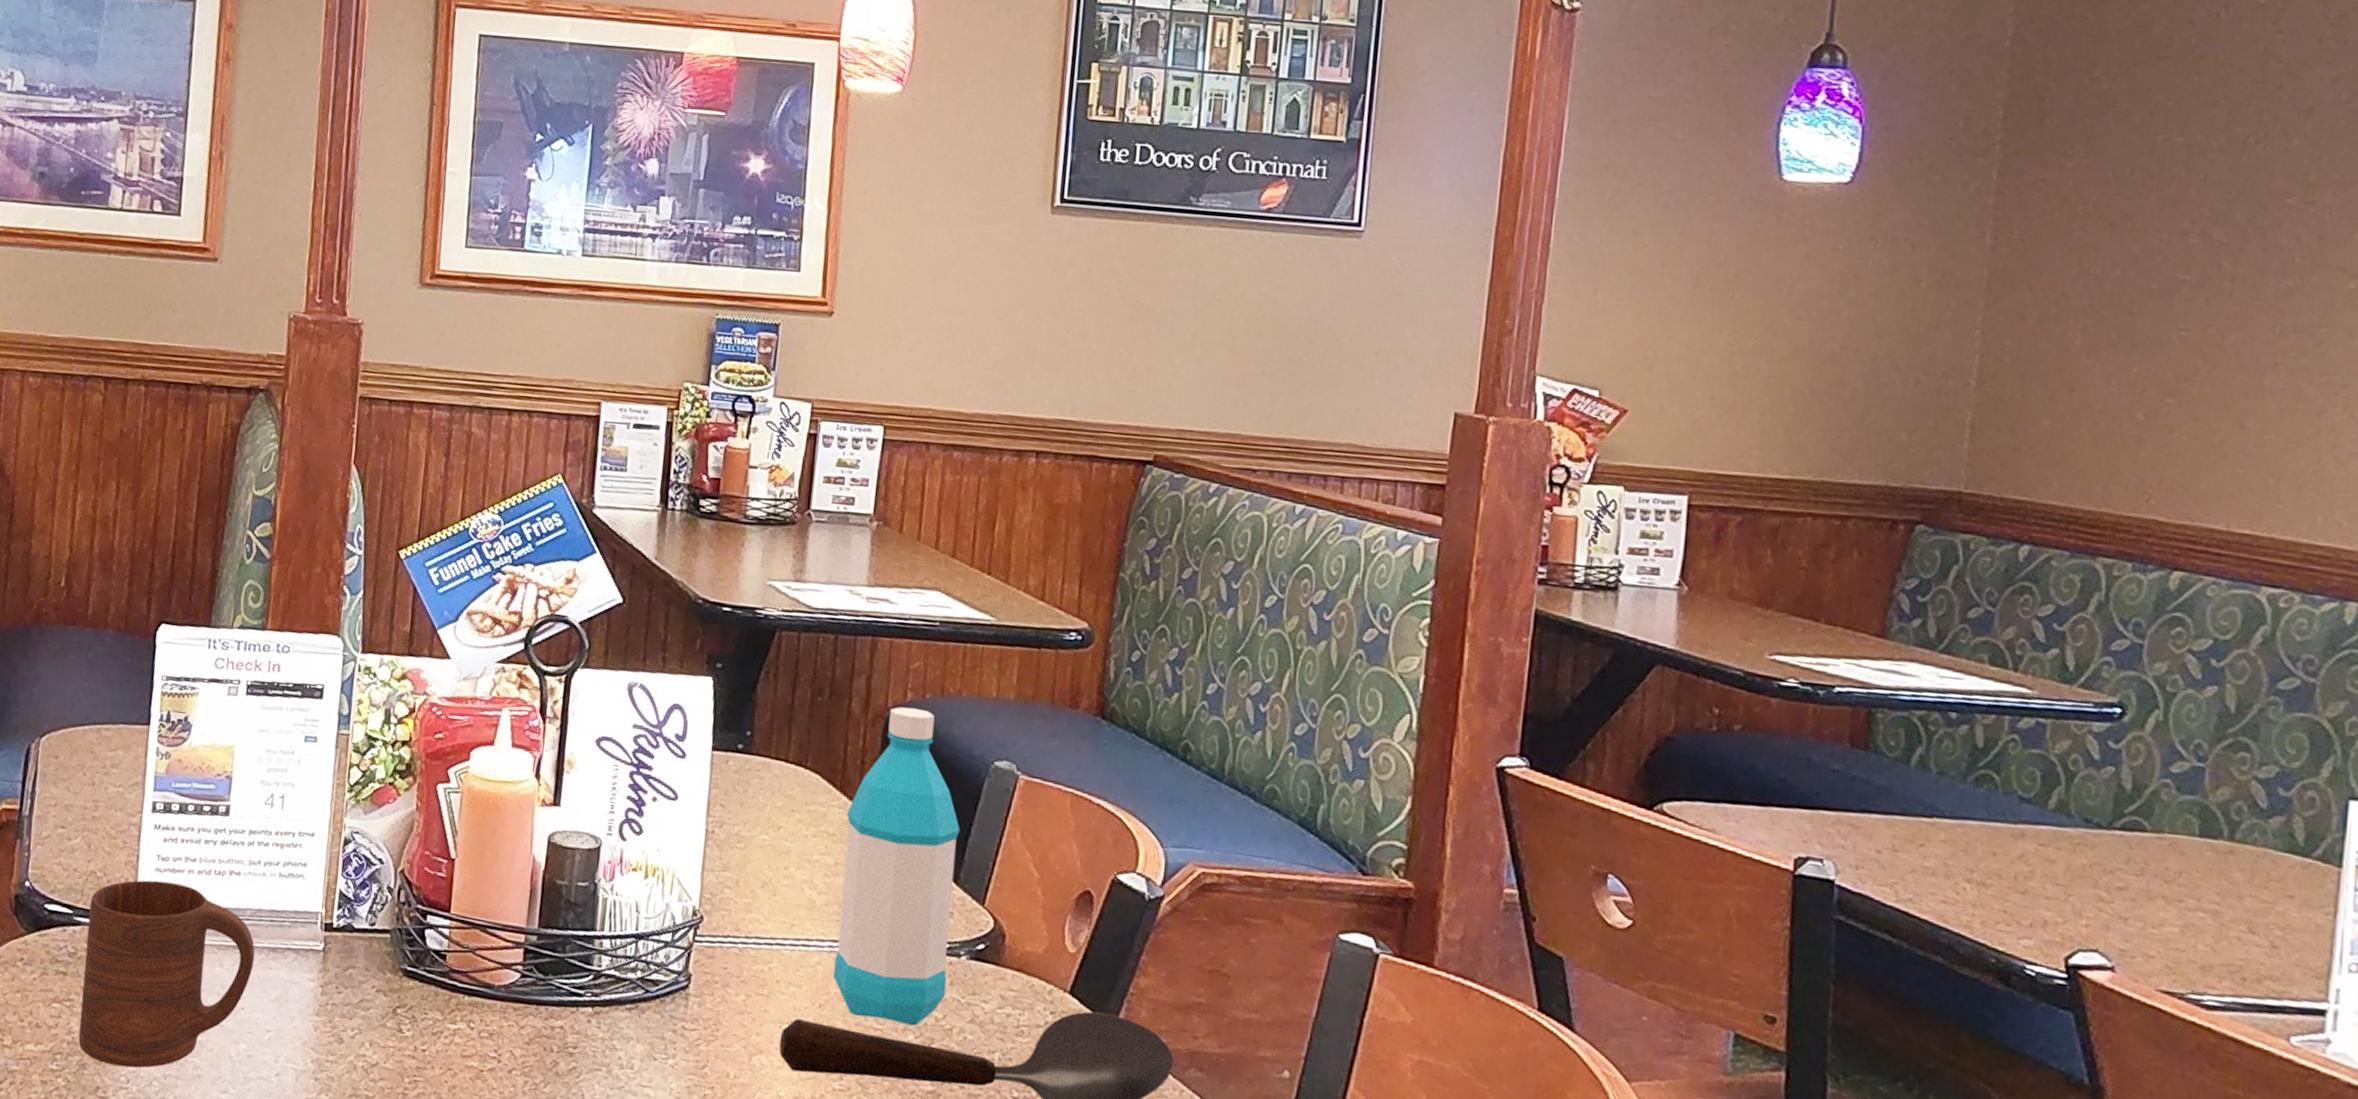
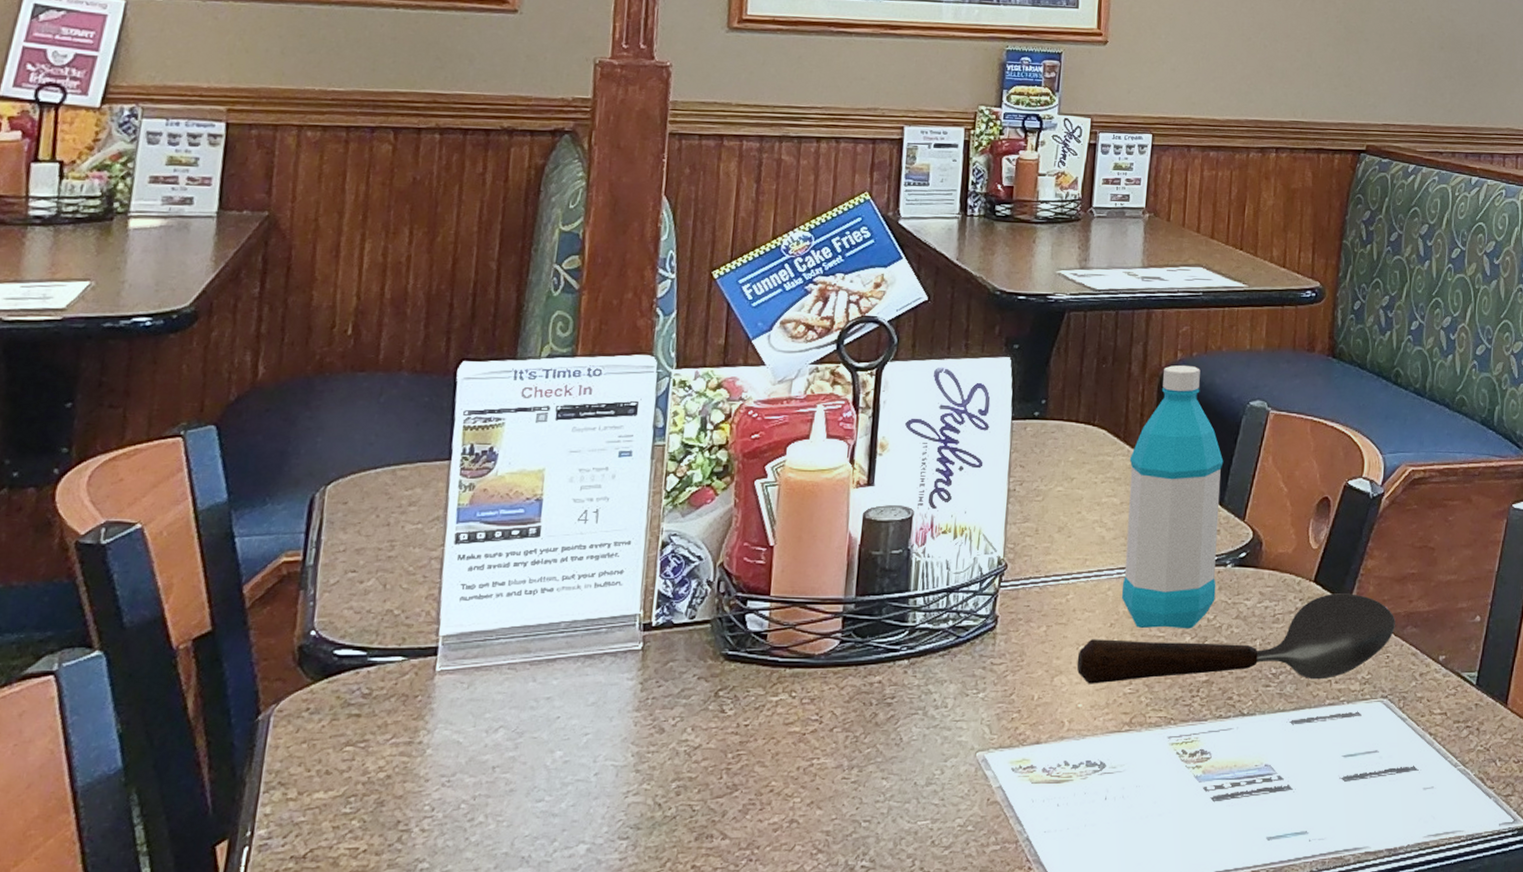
cup: present [78,880,256,1069] -> none [375,608,571,797]

